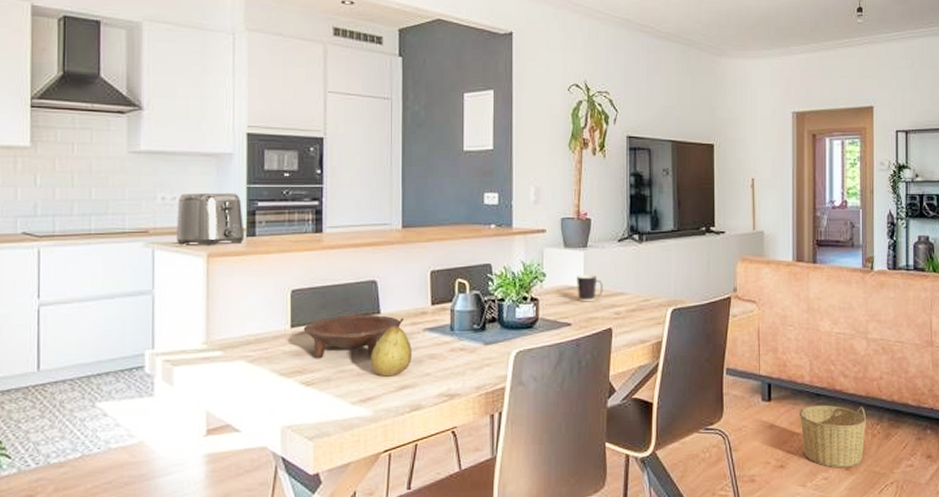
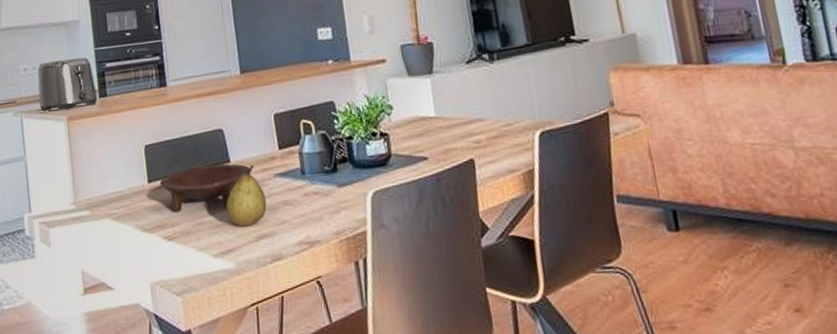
mug: present [577,274,603,302] -> none [426,102,458,133]
basket: present [799,405,867,468] -> none [718,231,816,310]

